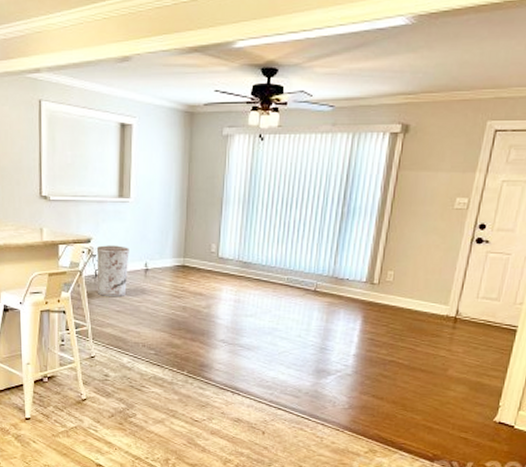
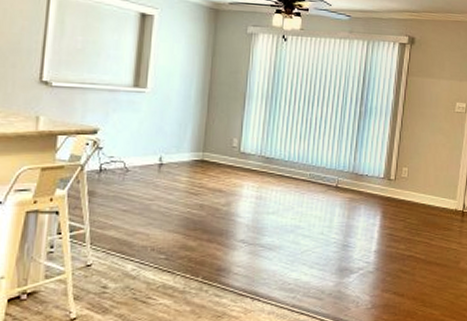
trash can: present [96,245,129,296] -> none [100,137,142,194]

